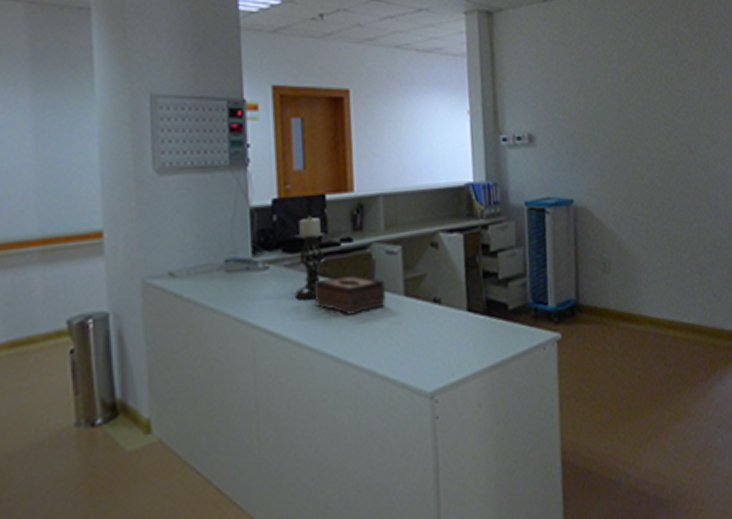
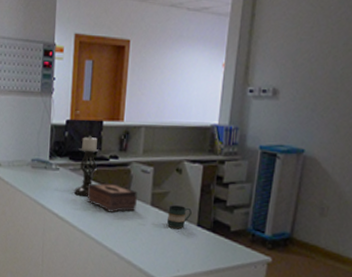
mug: none [428,289,458,320] -> present [166,205,192,229]

